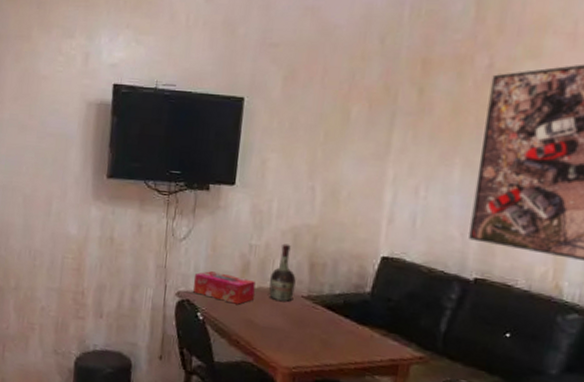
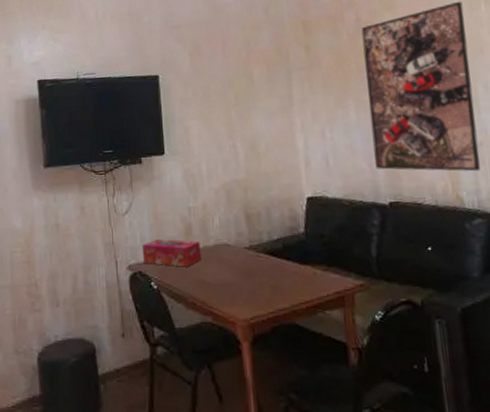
cognac bottle: present [269,243,296,302] -> none [212,201,237,256]

